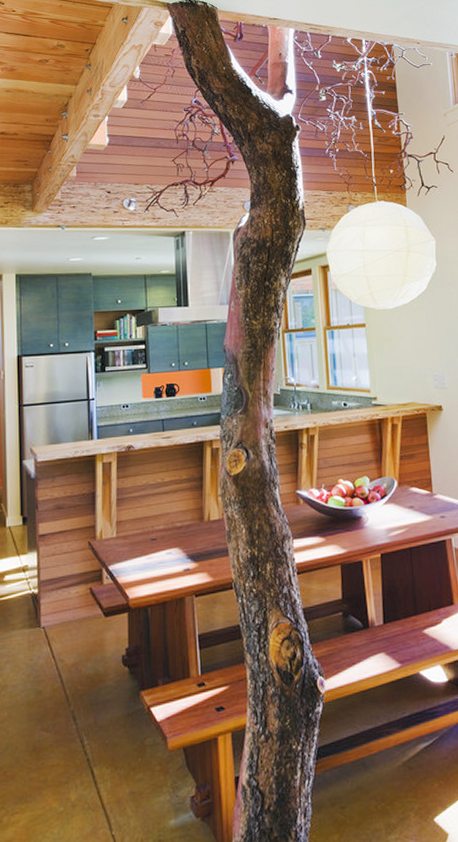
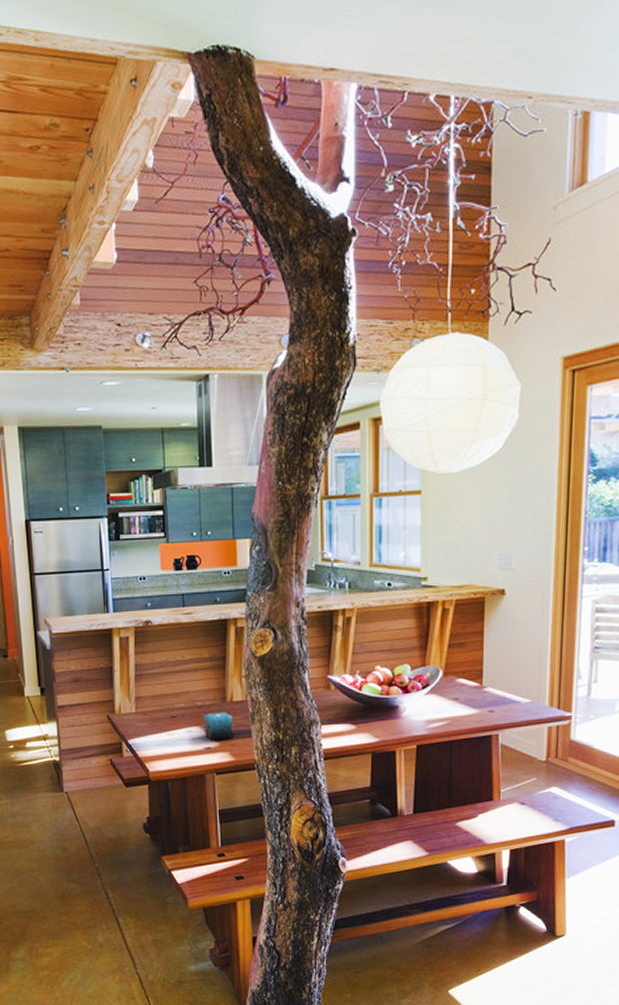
candle: none [182,532,211,561] -> present [203,712,233,740]

